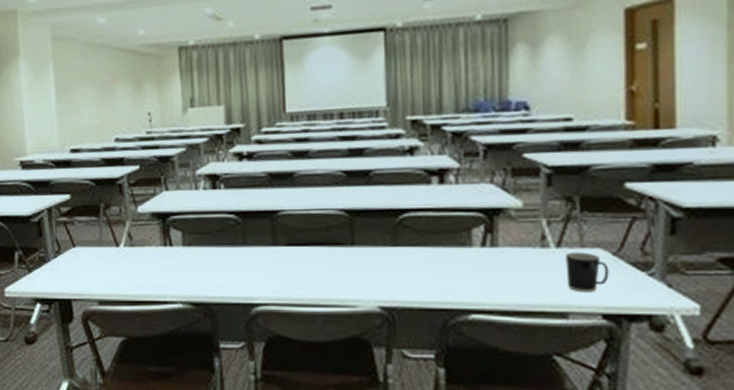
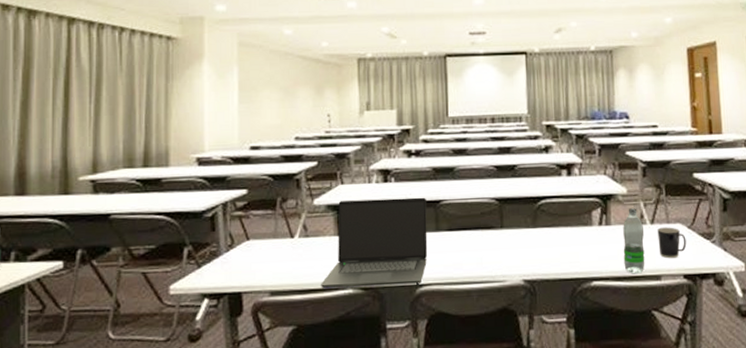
laptop: none [149,206,264,302] -> present [321,197,428,288]
bottle: none [514,226,546,309] -> present [623,208,645,274]

